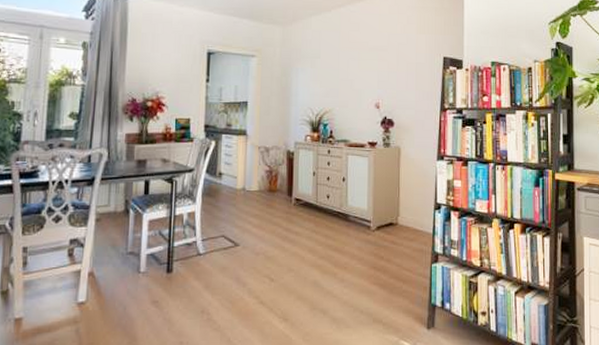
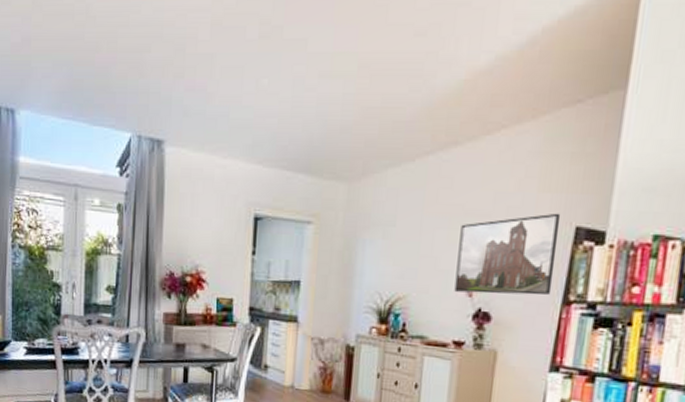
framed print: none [366,47,433,106] -> present [454,213,561,295]

